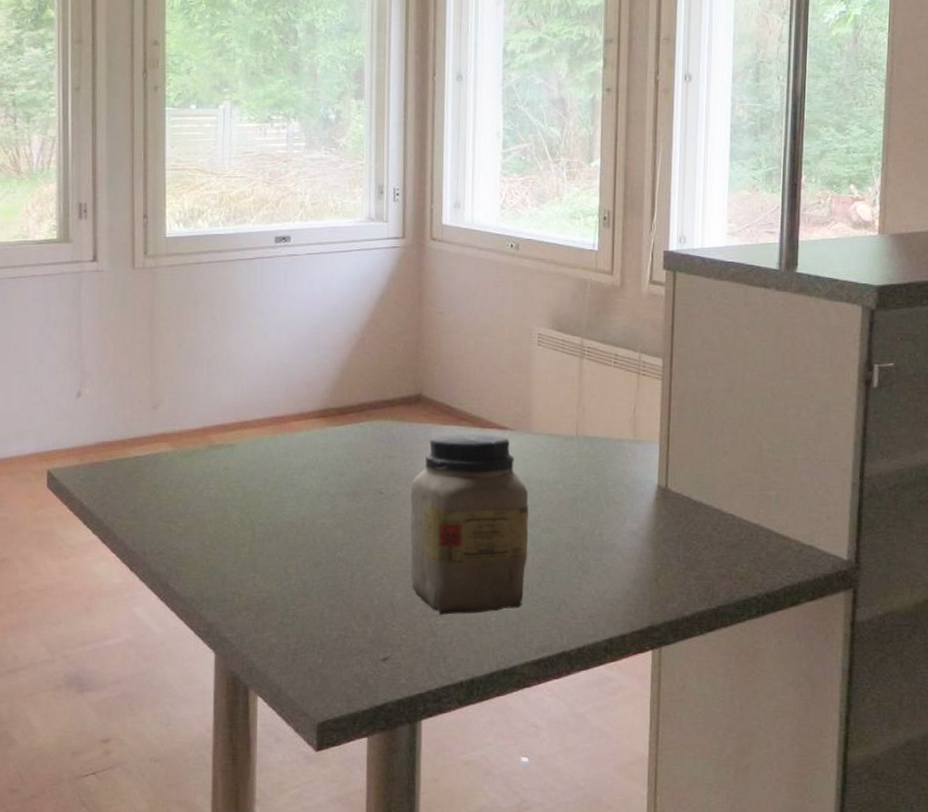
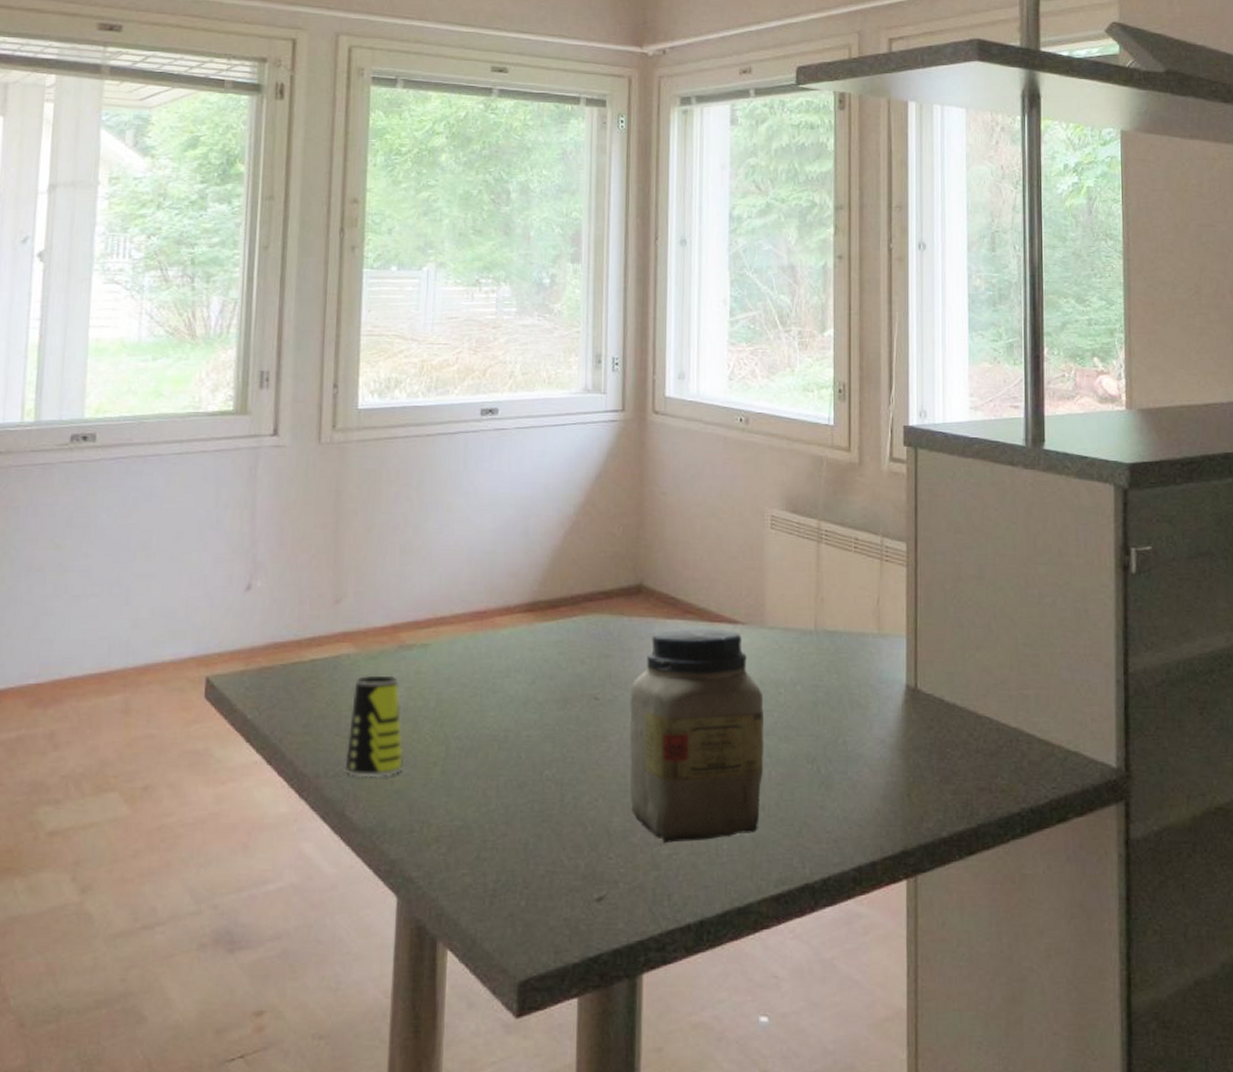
cup: none [167,470,217,555] -> present [345,675,404,776]

